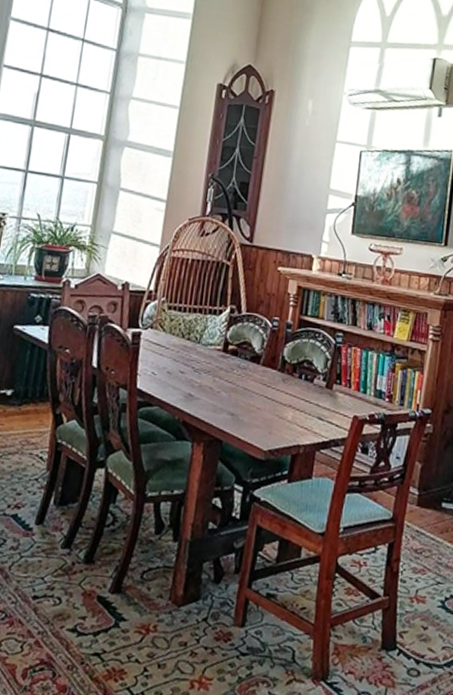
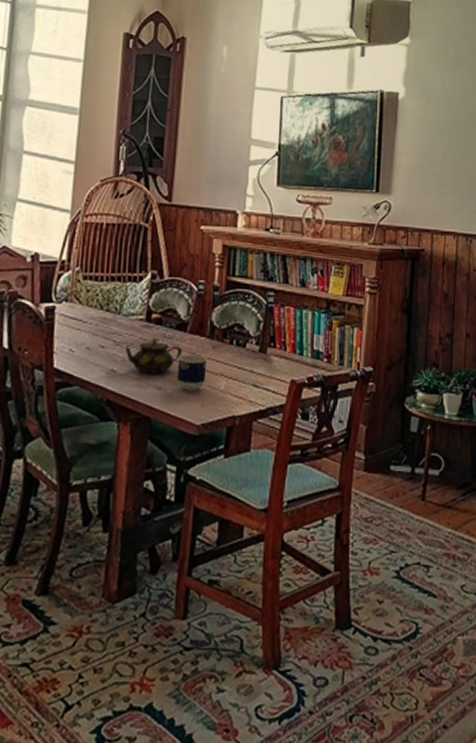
teapot: none [202,368,255,401] -> present [125,338,183,374]
cup: none [247,384,278,419] -> present [176,354,208,391]

